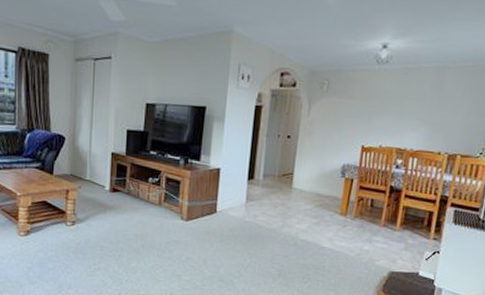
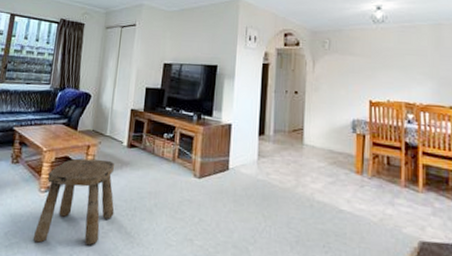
stool: none [18,203,101,282] -> present [33,158,115,245]

